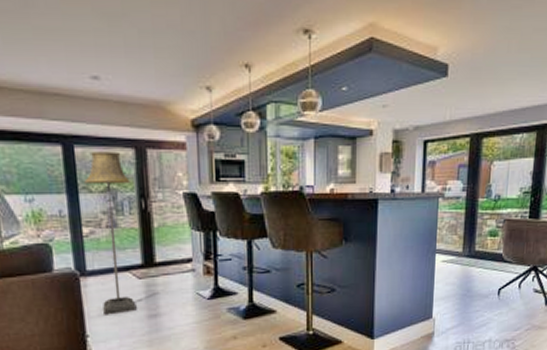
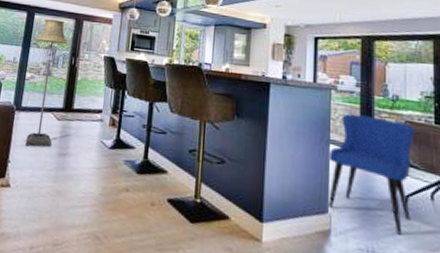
dining chair: none [433,220,512,323] -> present [328,113,415,235]

